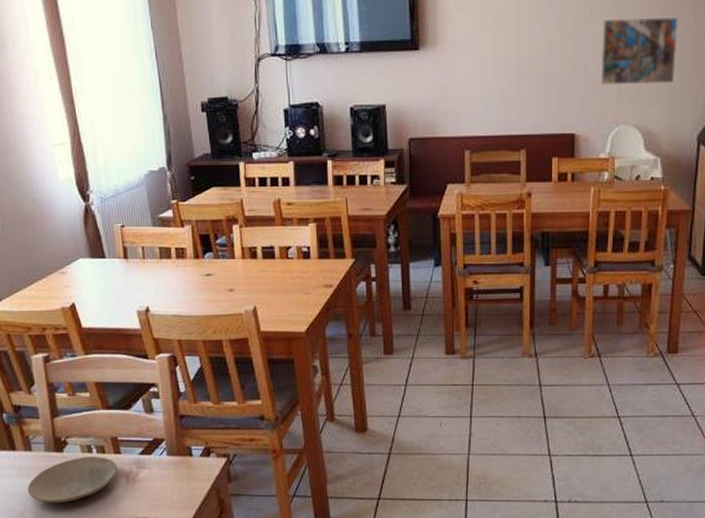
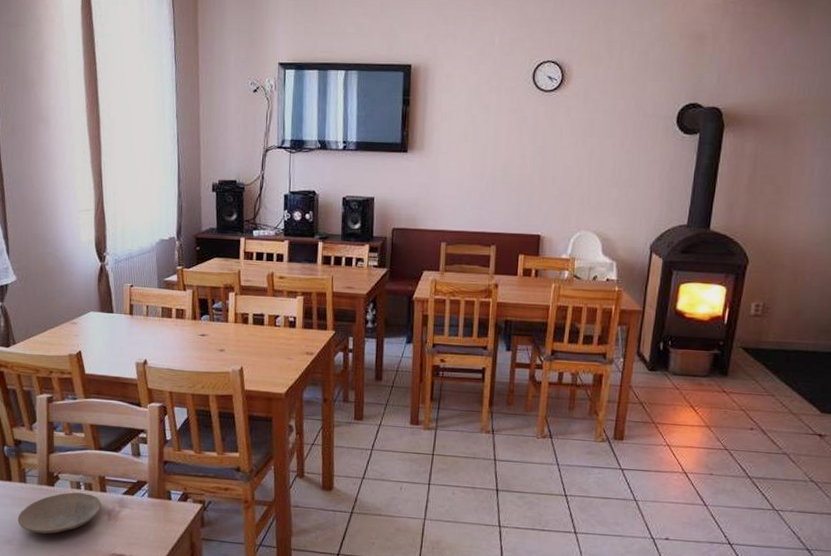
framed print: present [600,17,678,85] -> none [565,138,638,197]

